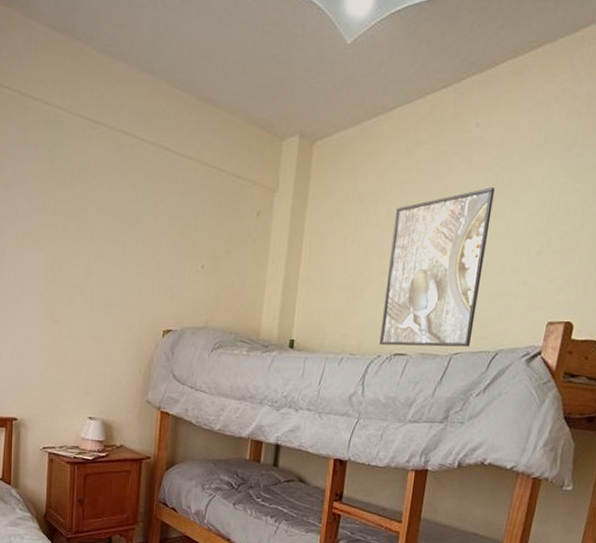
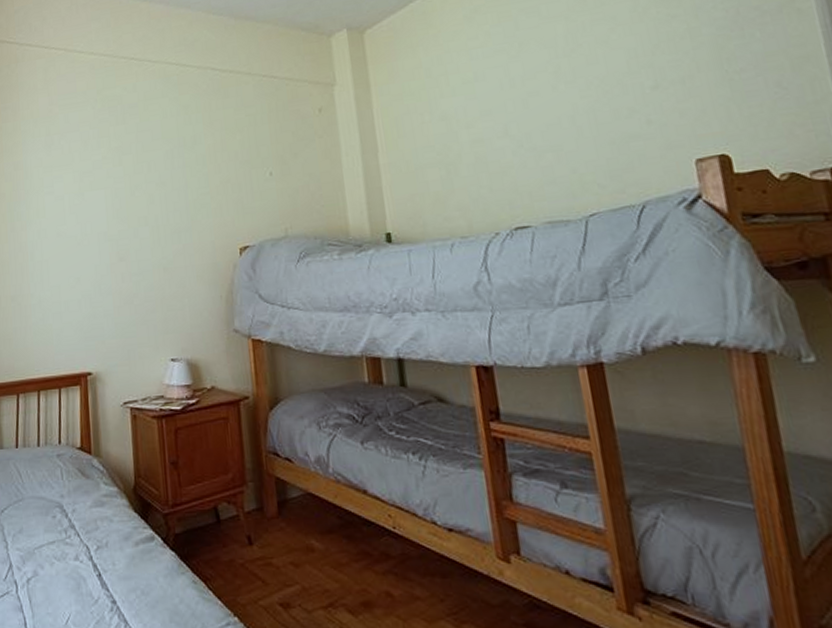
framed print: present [379,187,495,347] -> none [471,33,606,221]

